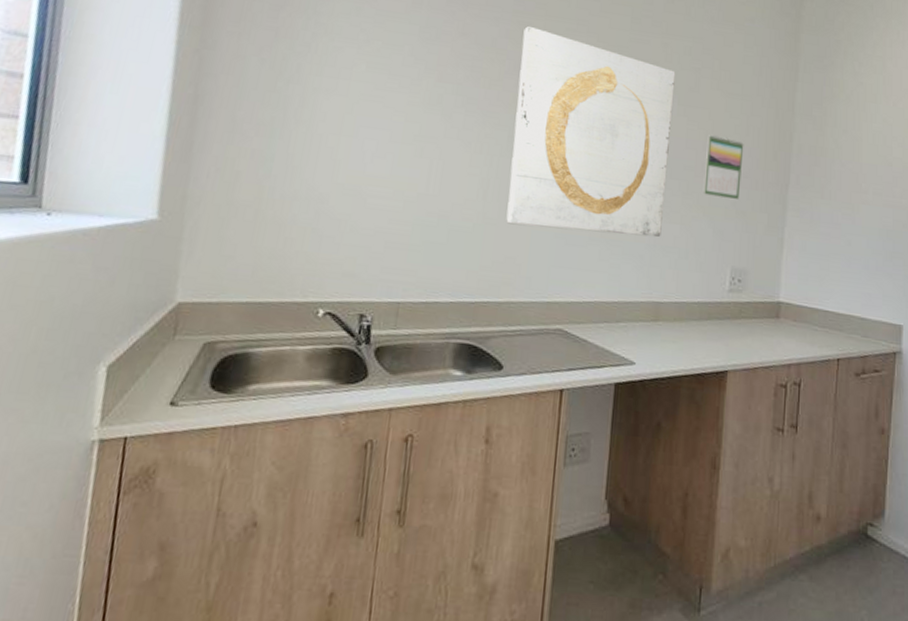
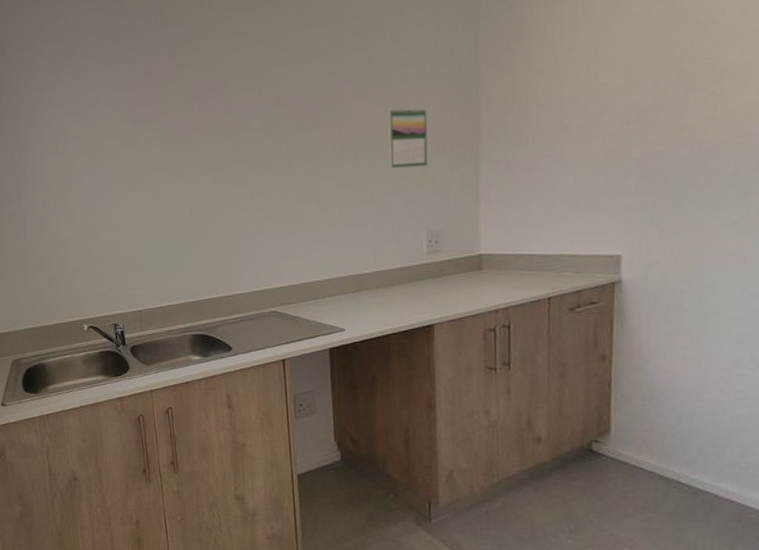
wall art: present [506,25,676,238] -> none [198,50,354,232]

